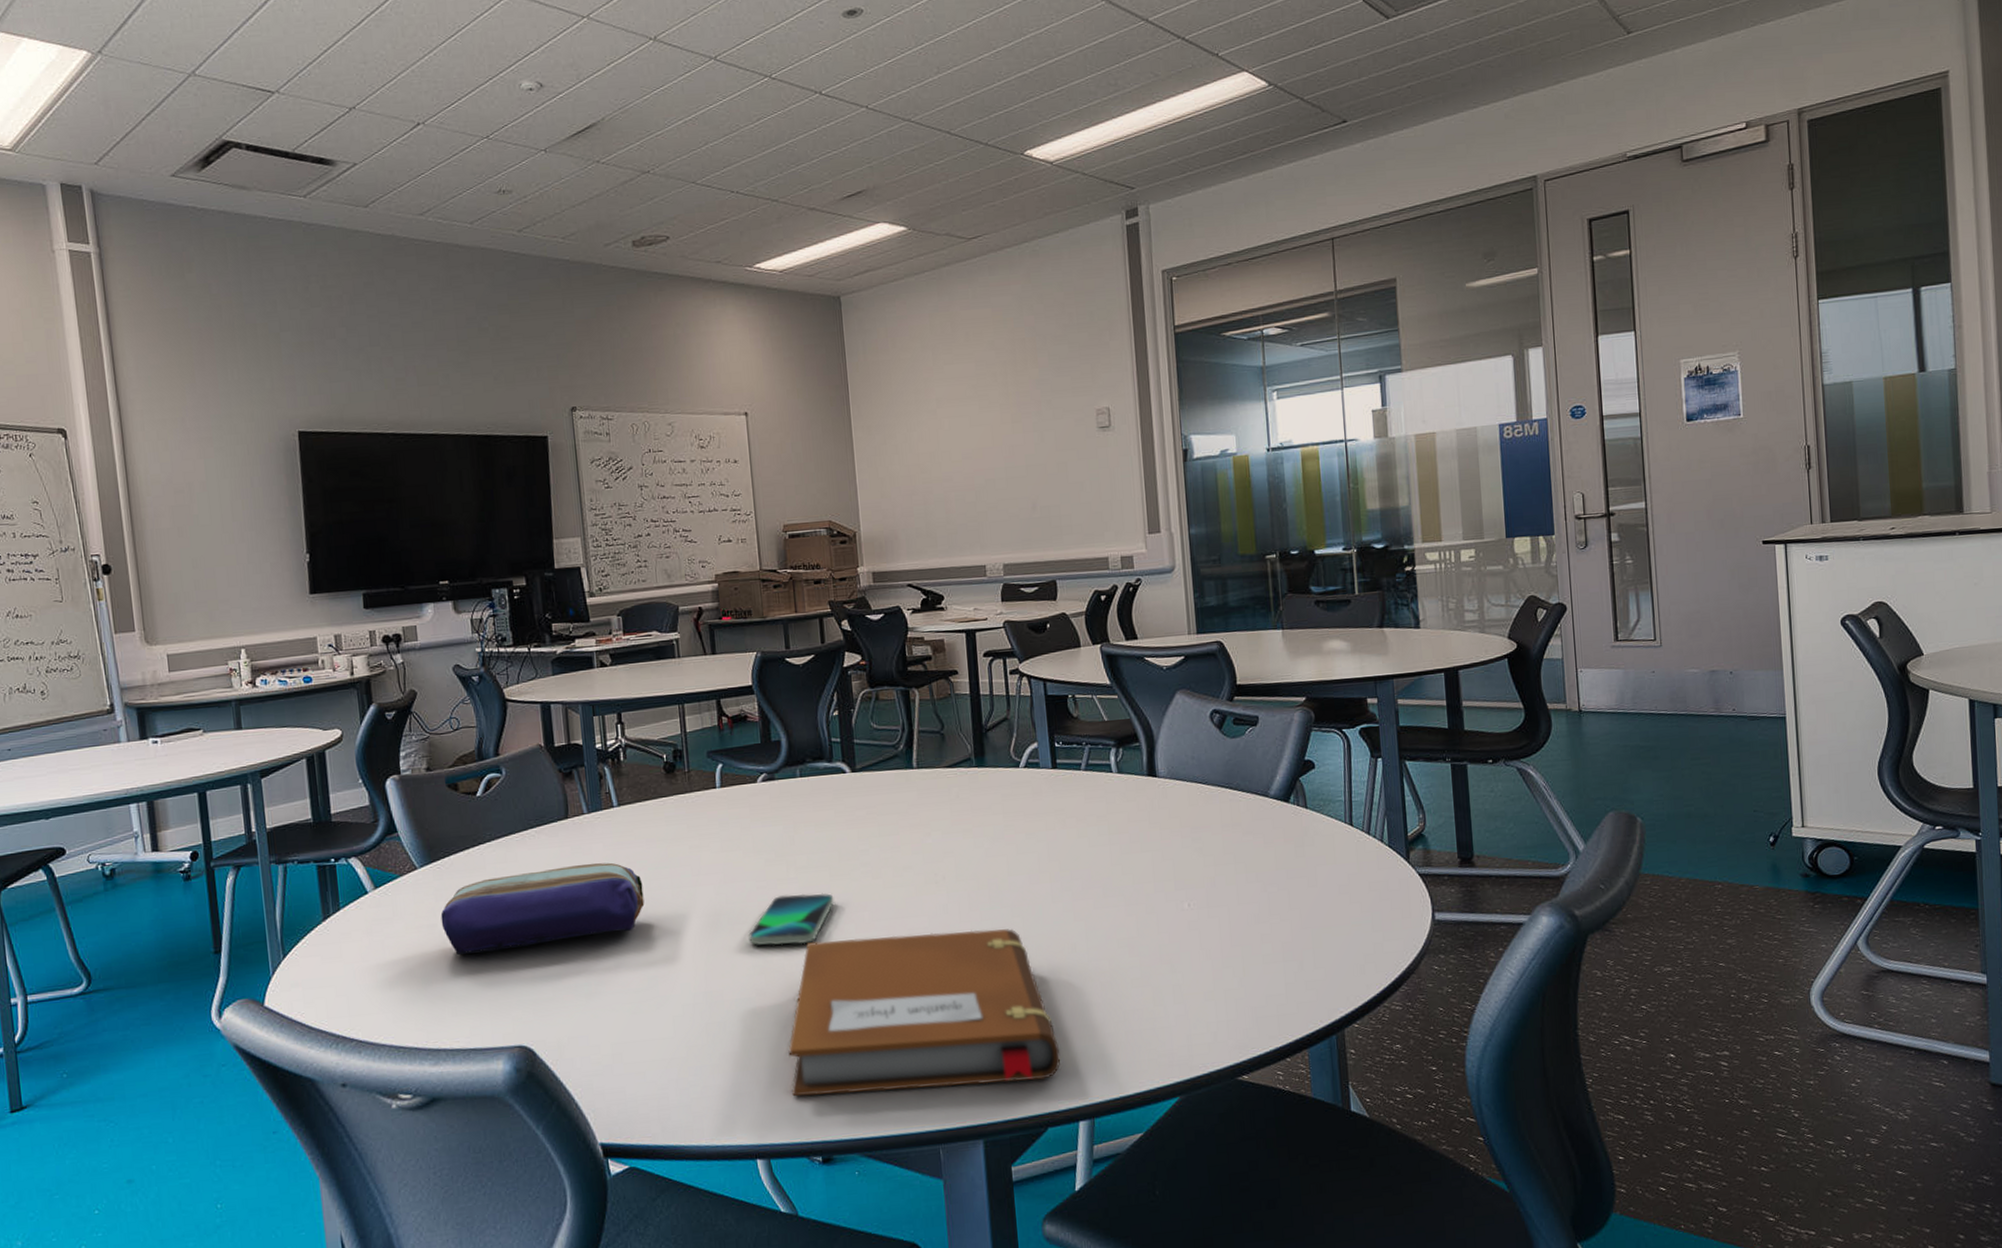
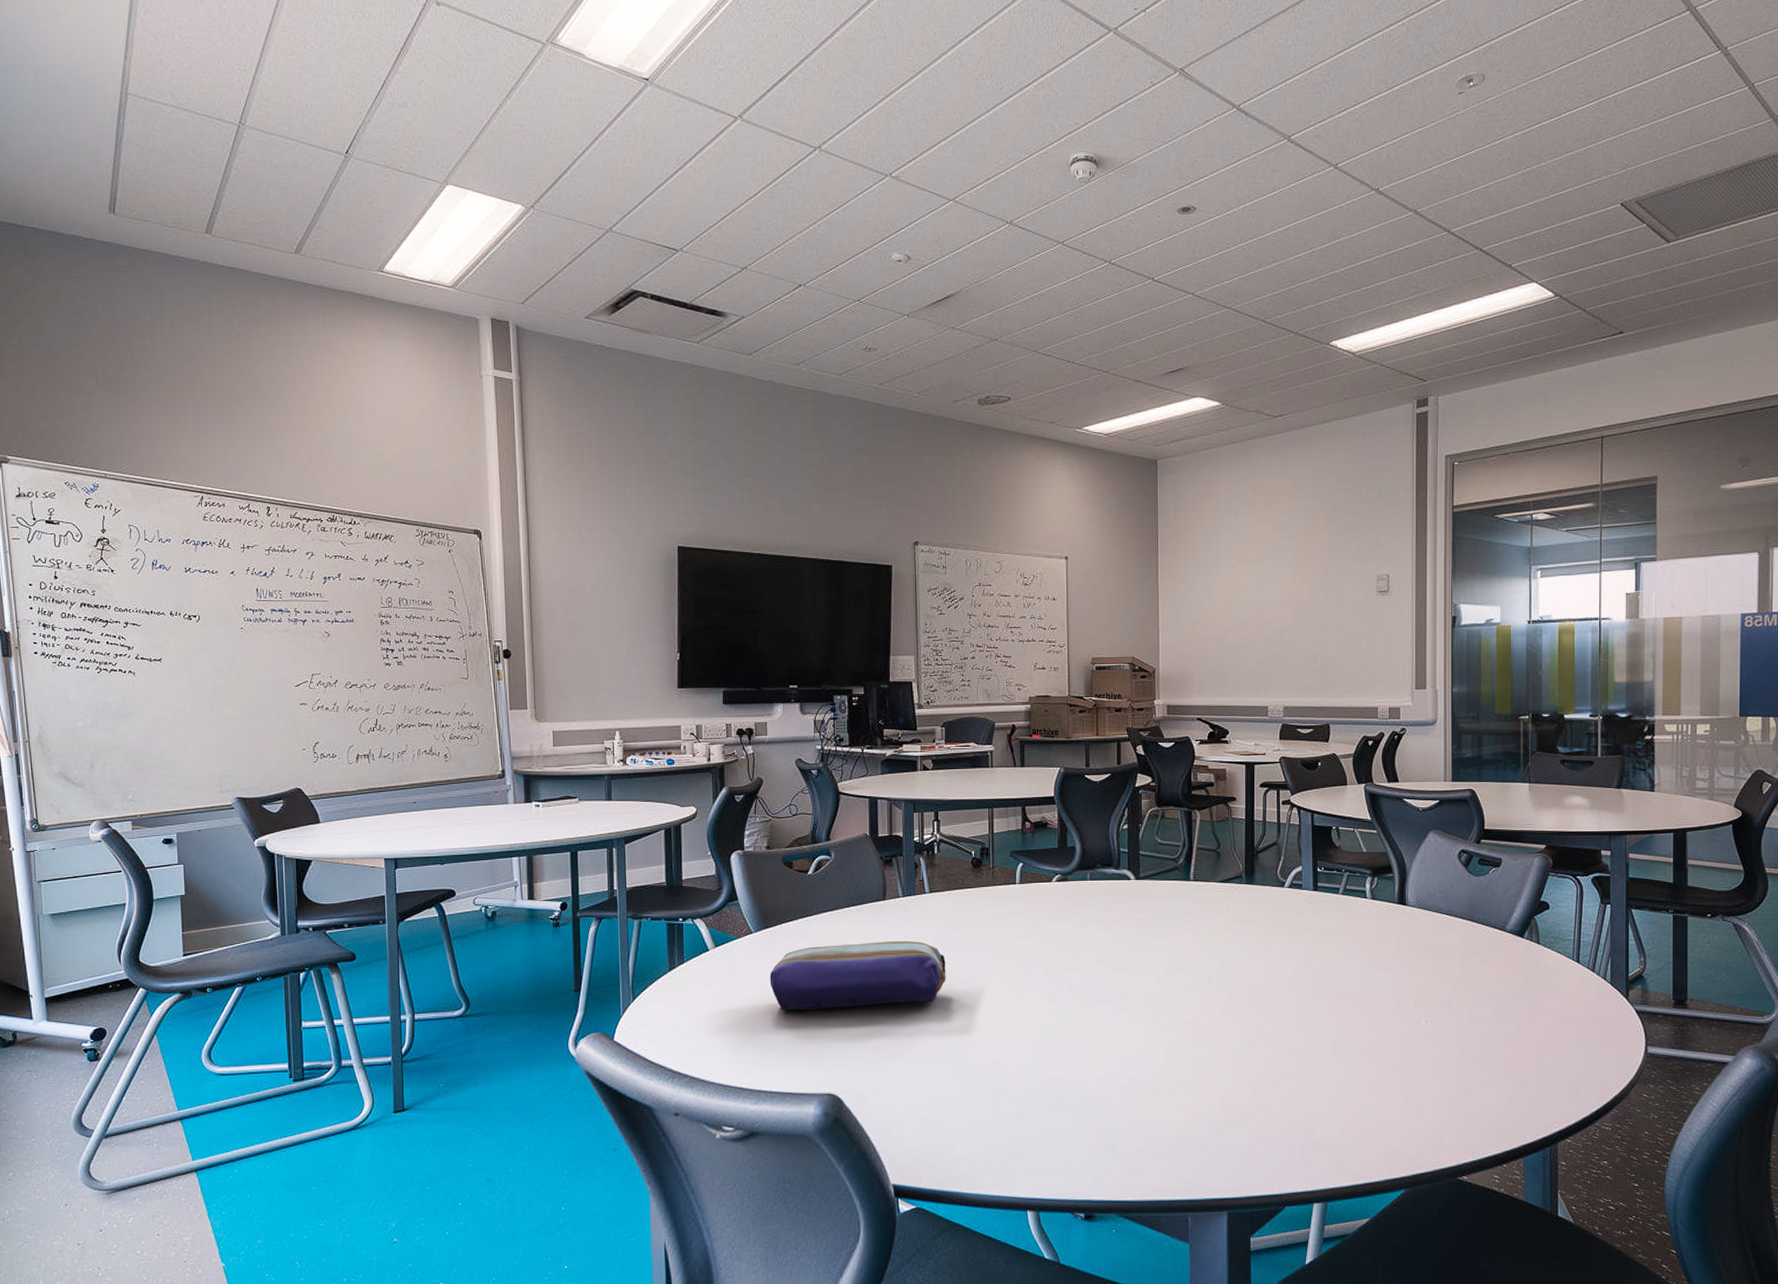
smartphone: present [749,893,834,946] -> none [1035,982,1112,1027]
notebook: present [788,928,1061,1096] -> none [1062,1024,1302,1164]

